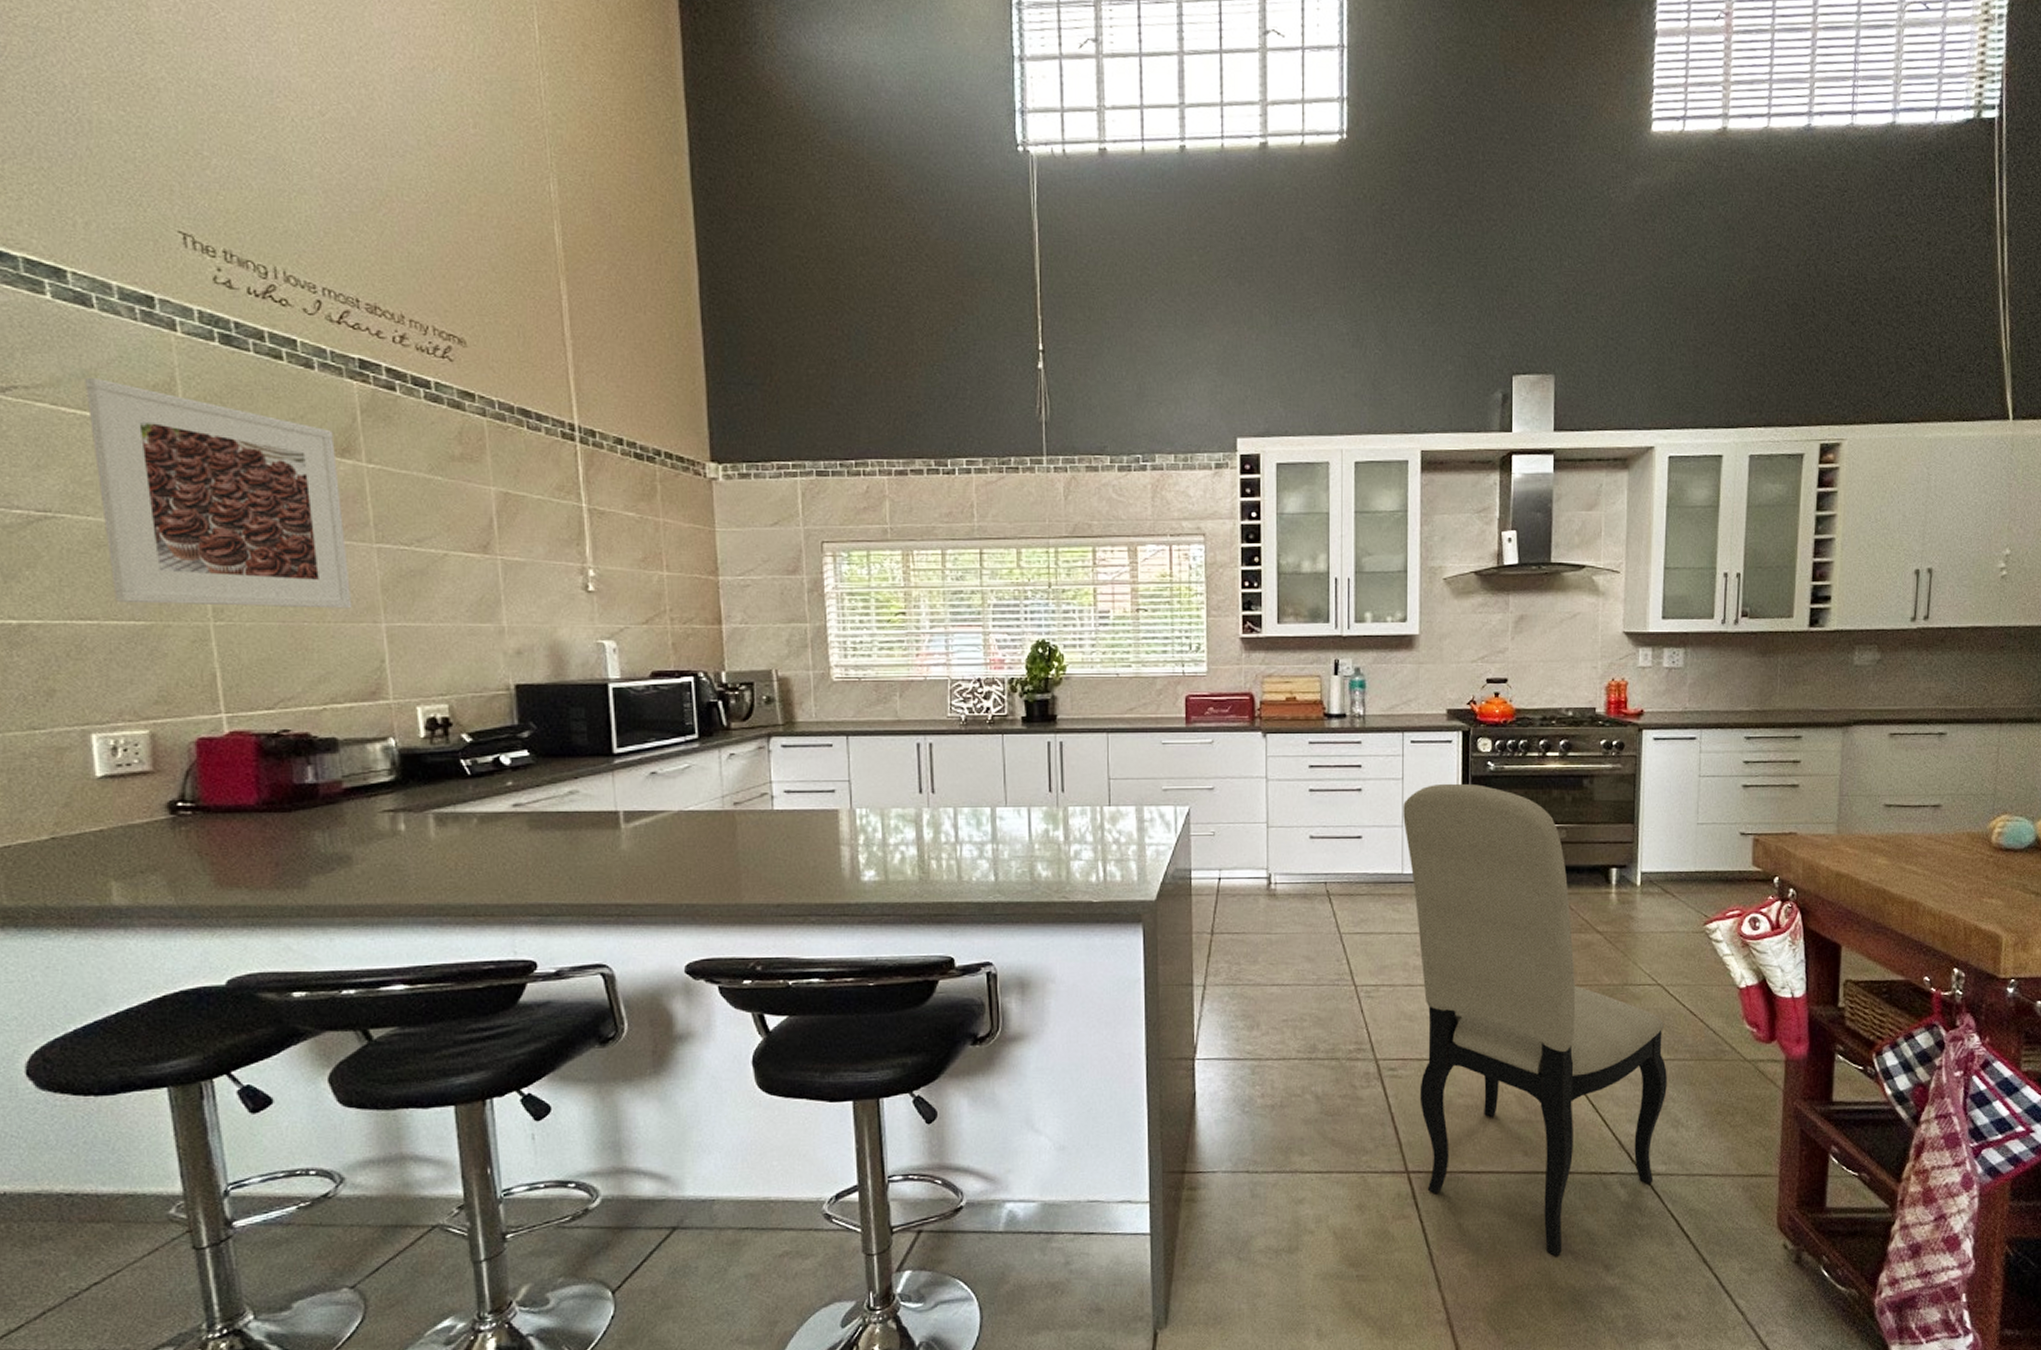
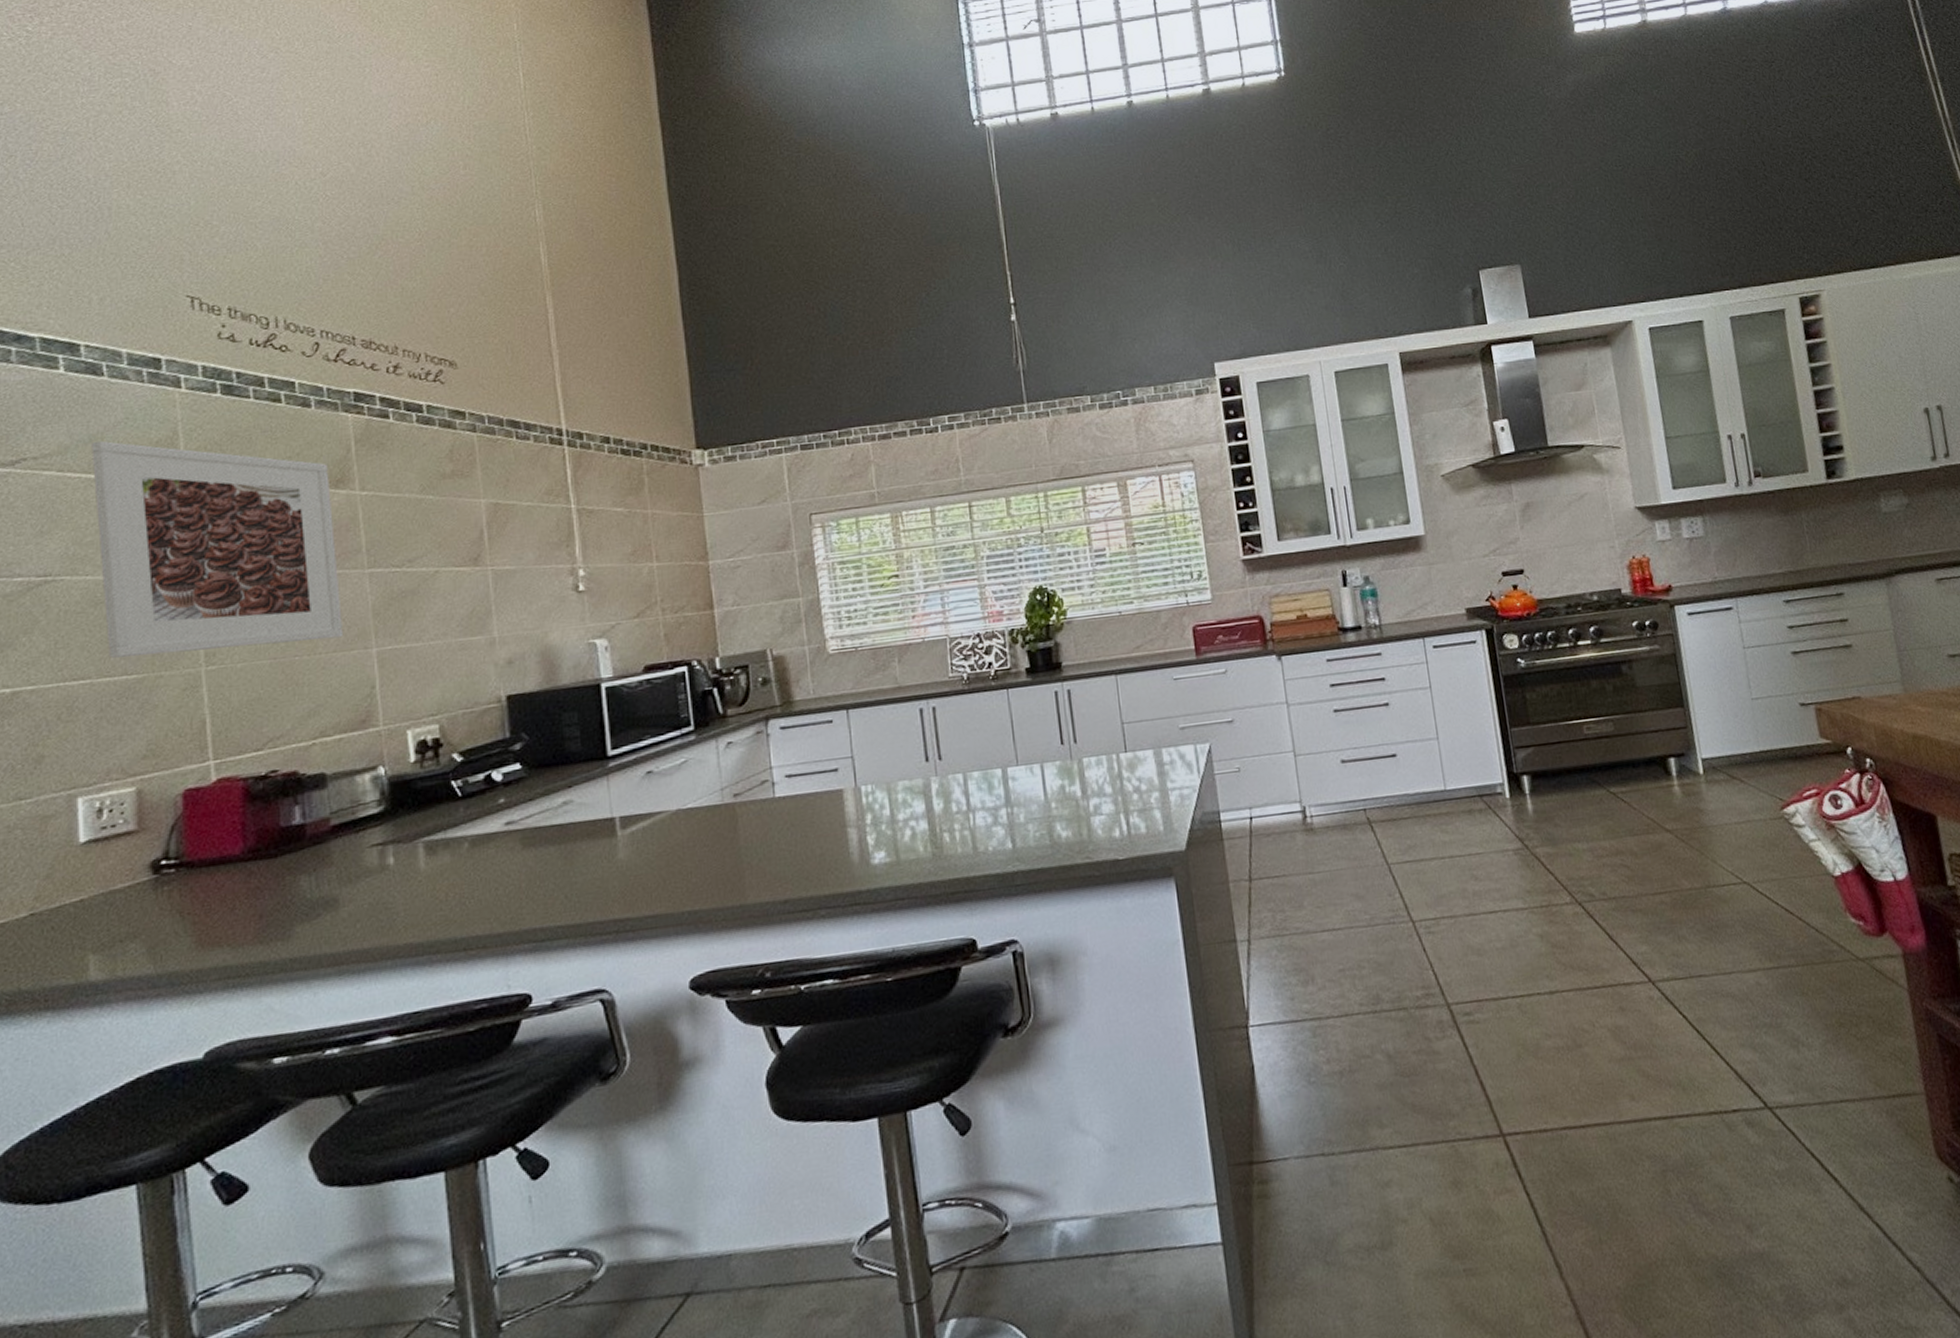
dining chair: present [1403,783,1667,1257] -> none [1435,684,1783,1222]

